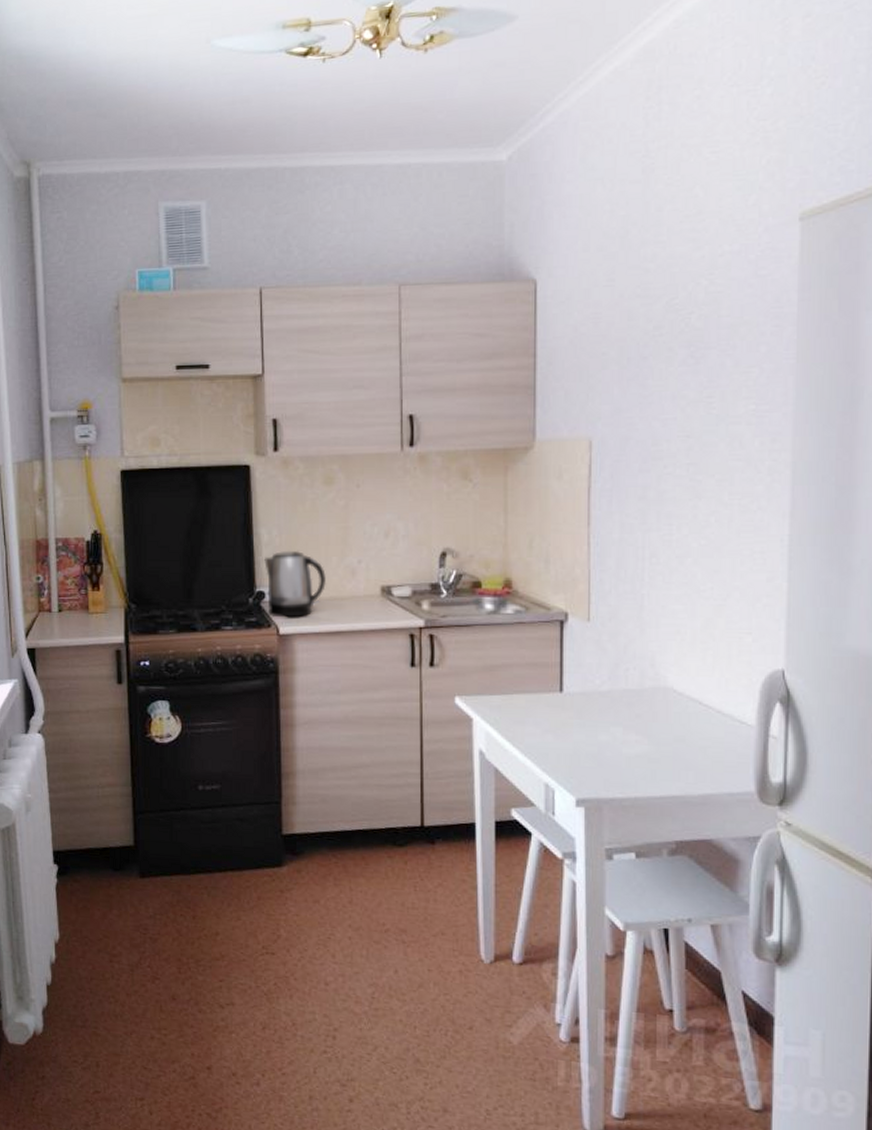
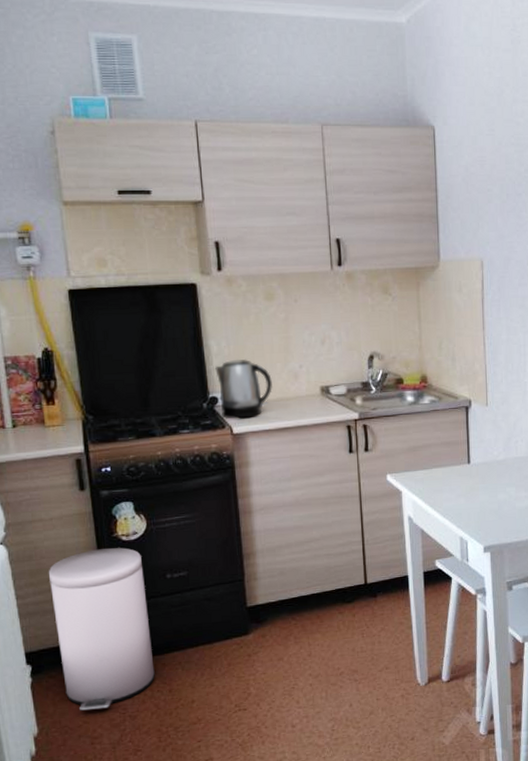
pedal bin: none [81,749,179,926] -> present [48,547,155,712]

